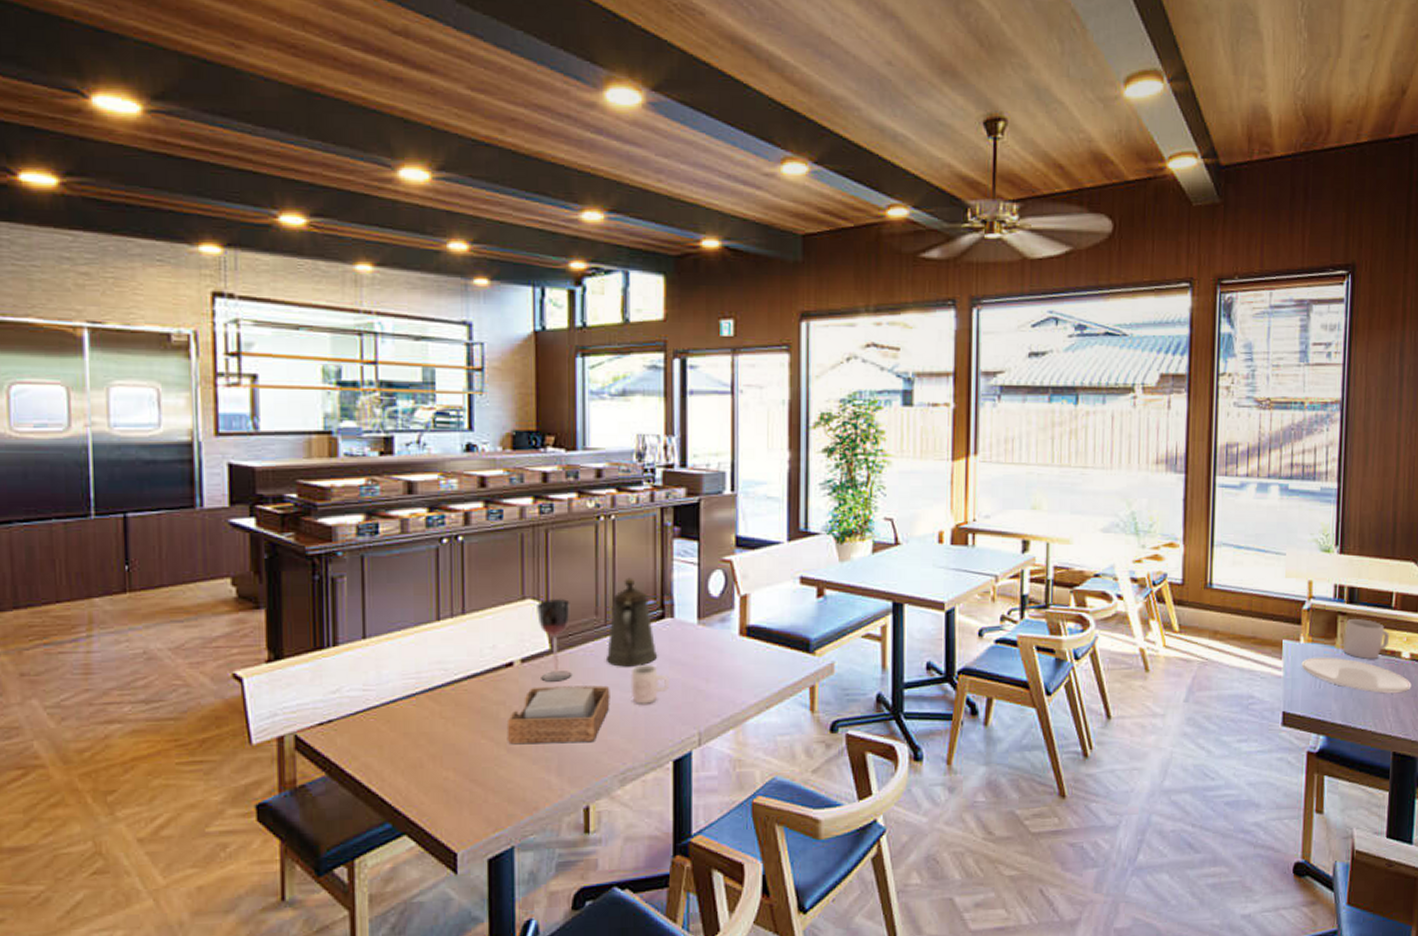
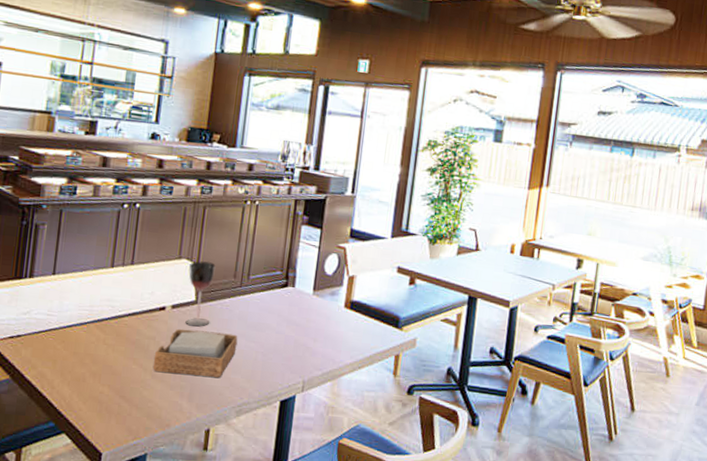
coffee pot: present [607,577,658,667] -> none [238,251,279,322]
mug: present [630,663,669,704] -> none [254,321,285,353]

